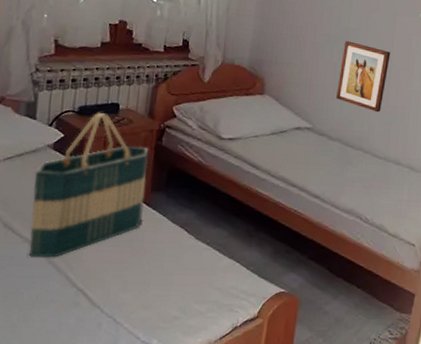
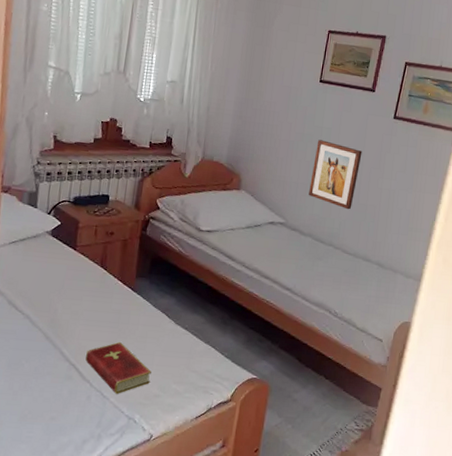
tote bag: present [29,112,149,258] -> none [29,202,135,334]
hardcover book: none [95,262,170,319] -> present [85,342,152,394]

